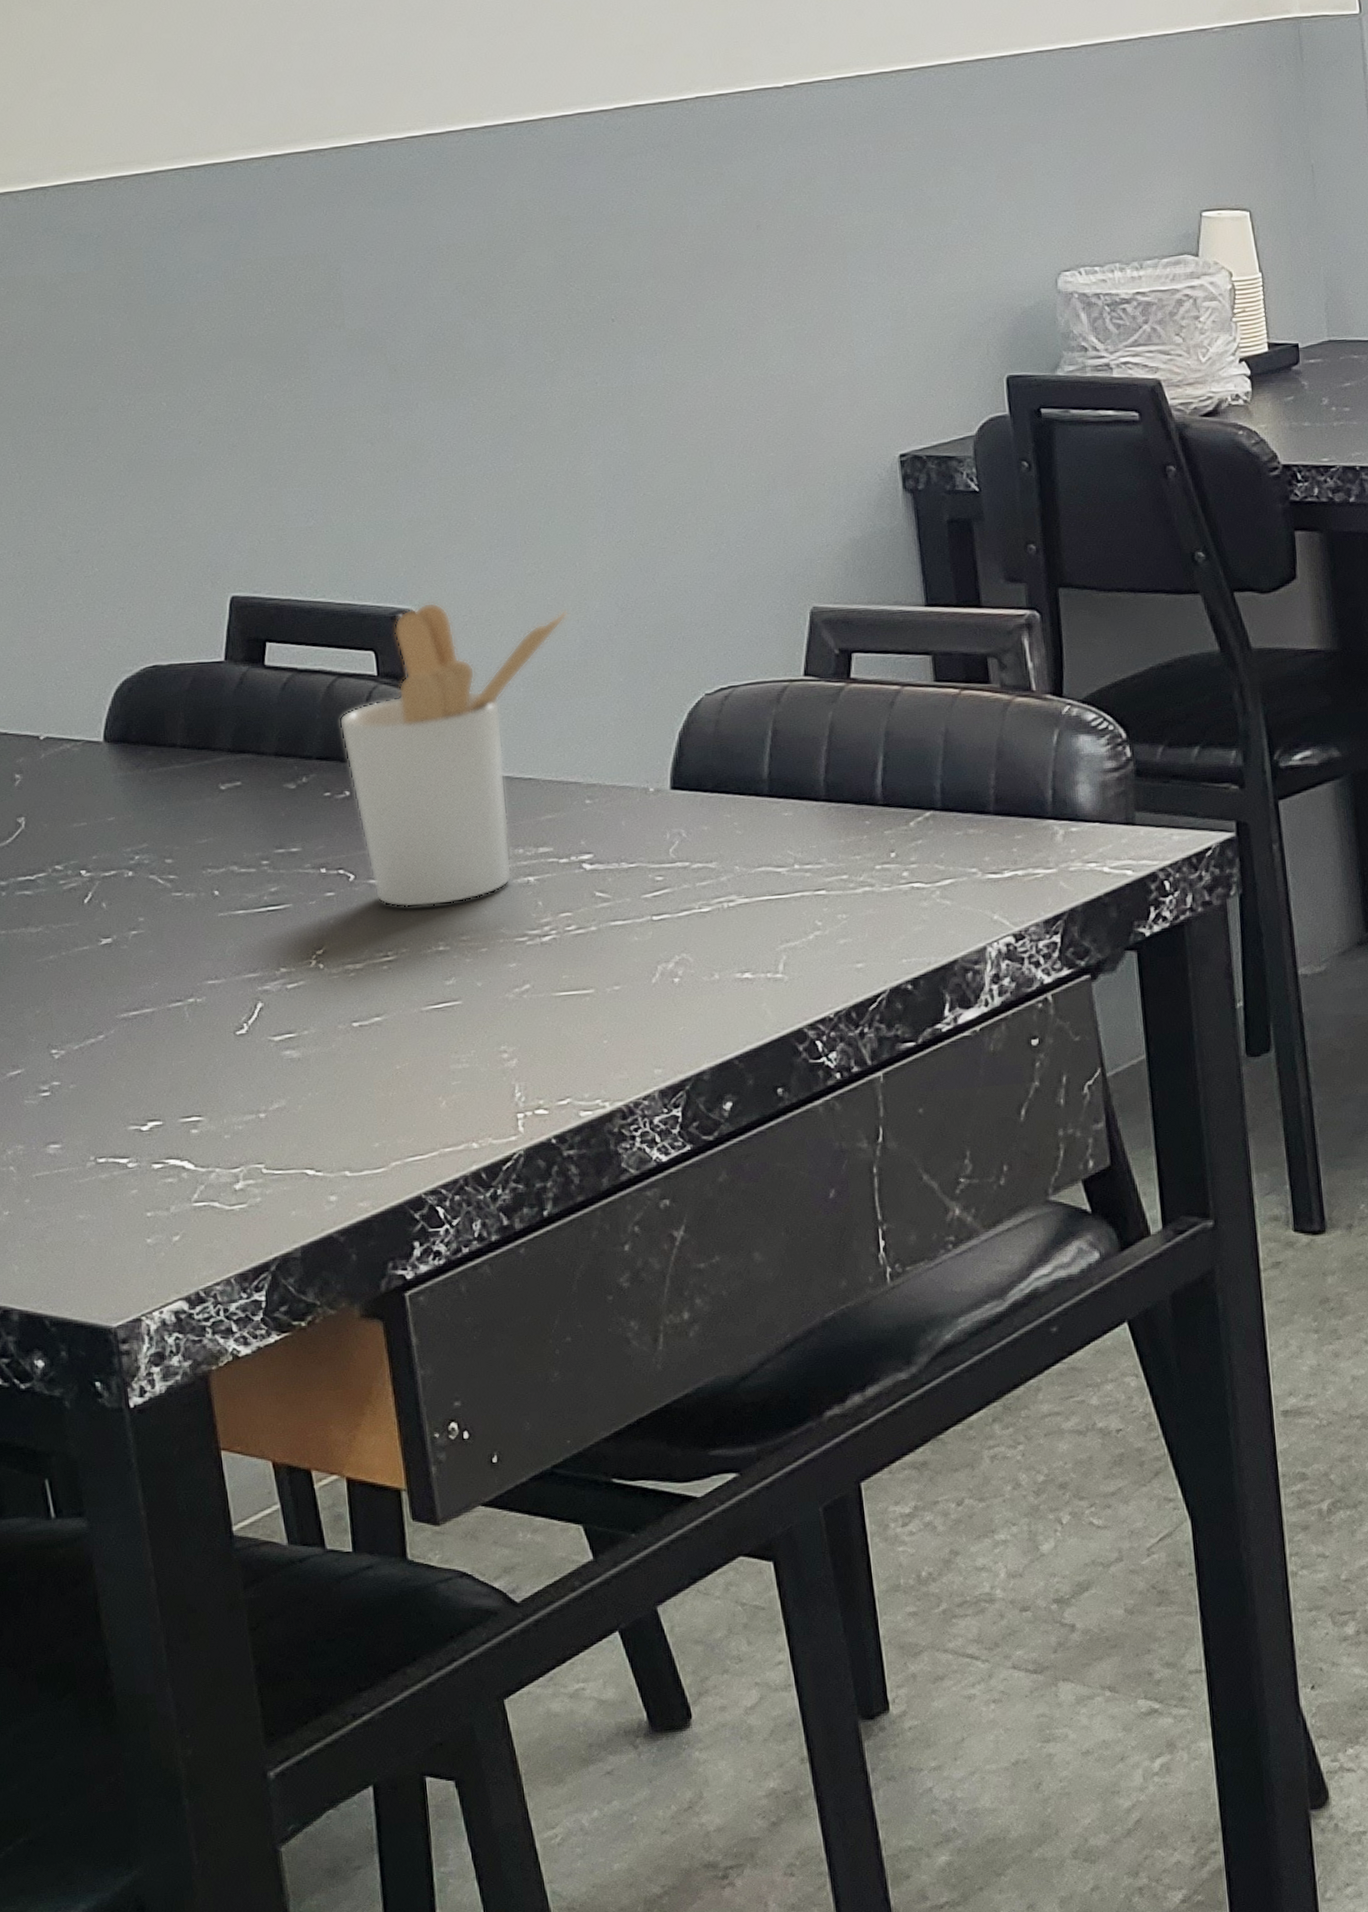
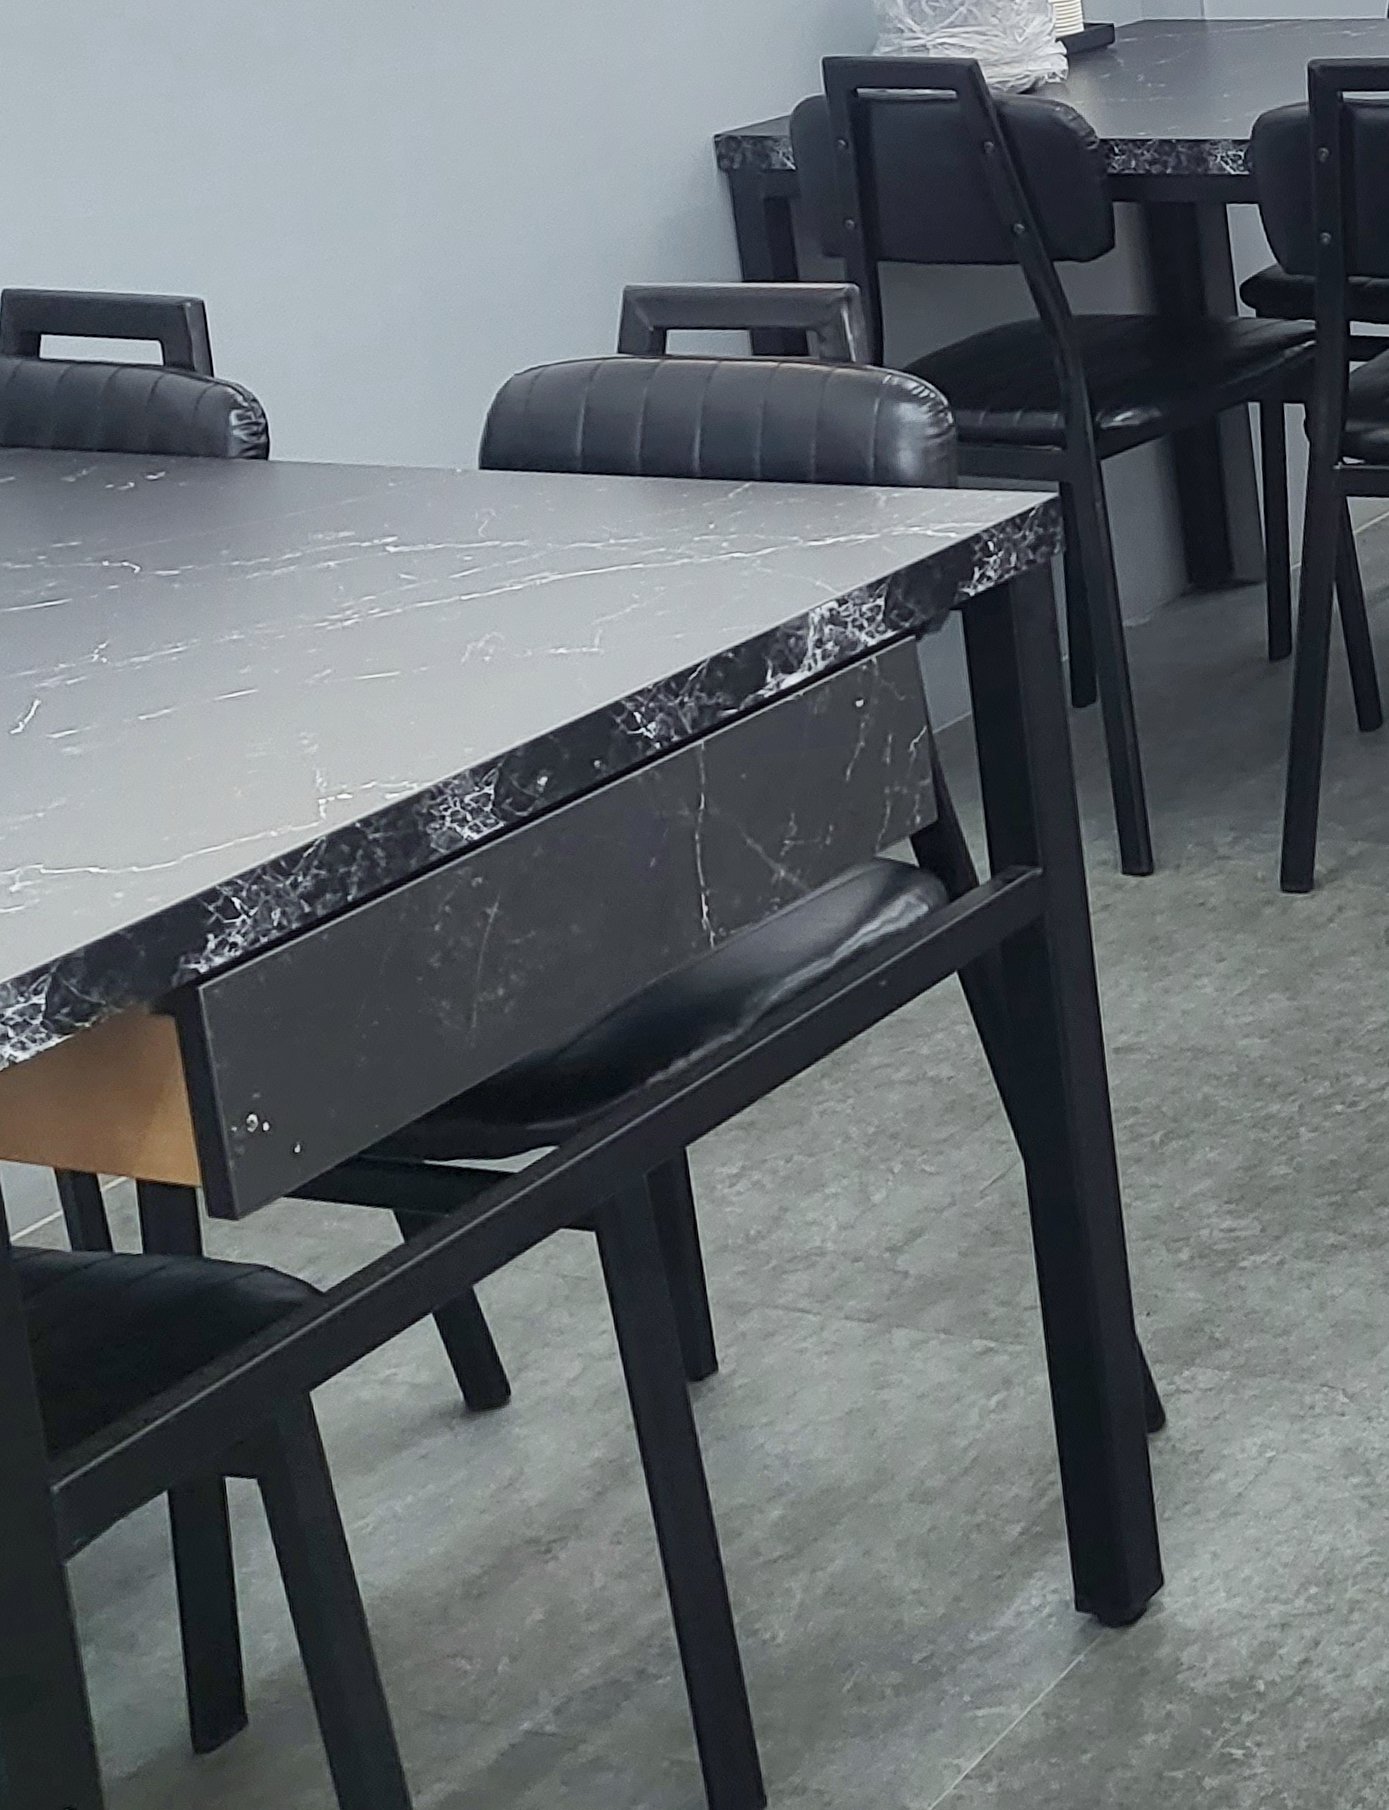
utensil holder: present [339,602,569,908] -> none [122,290,369,598]

